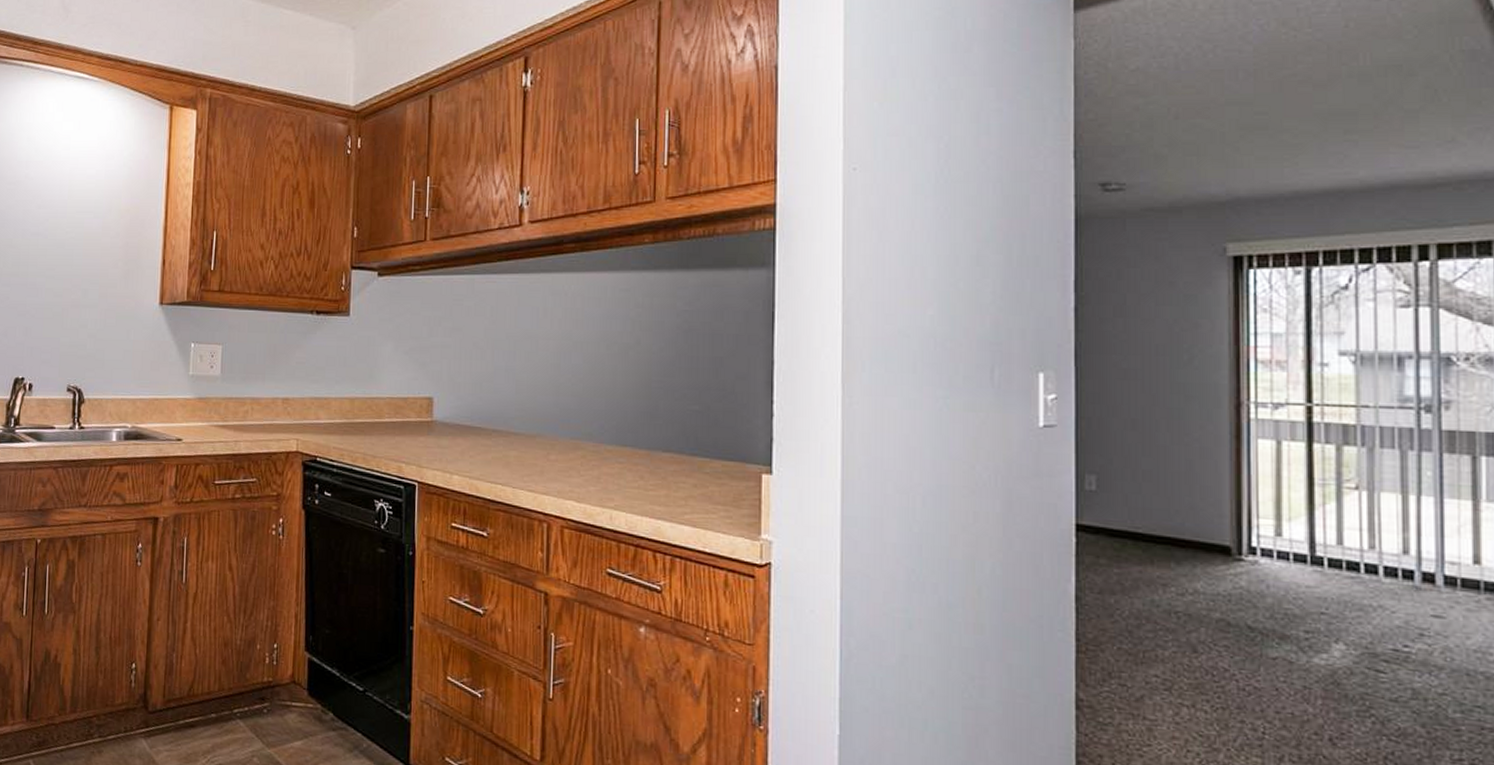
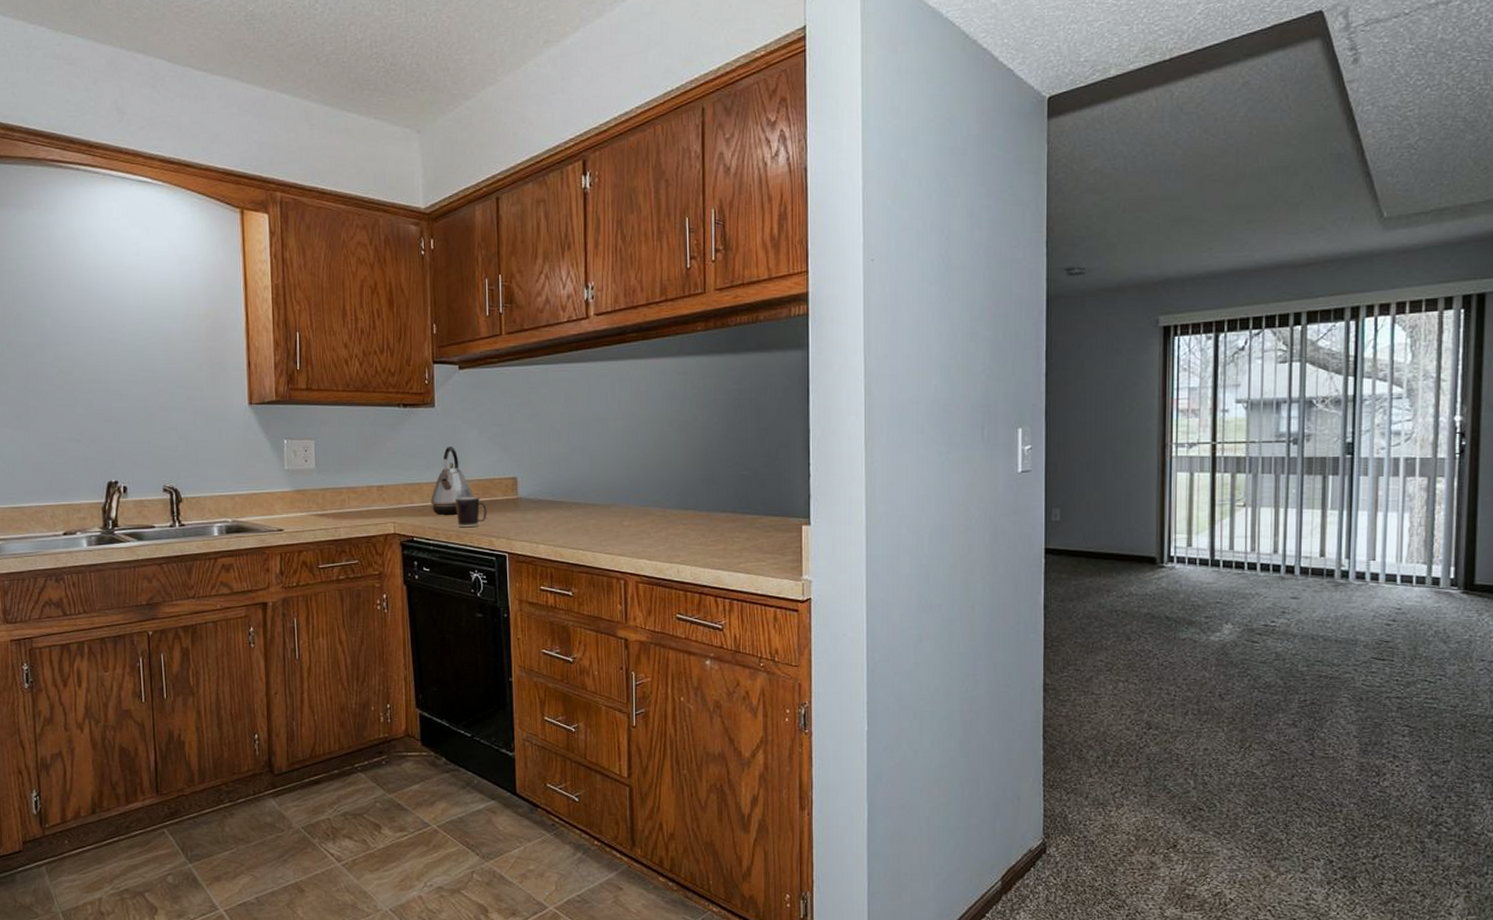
kettle: none [338,358,384,435] -> present [430,445,474,515]
mug: none [364,416,398,451] -> present [456,497,487,528]

